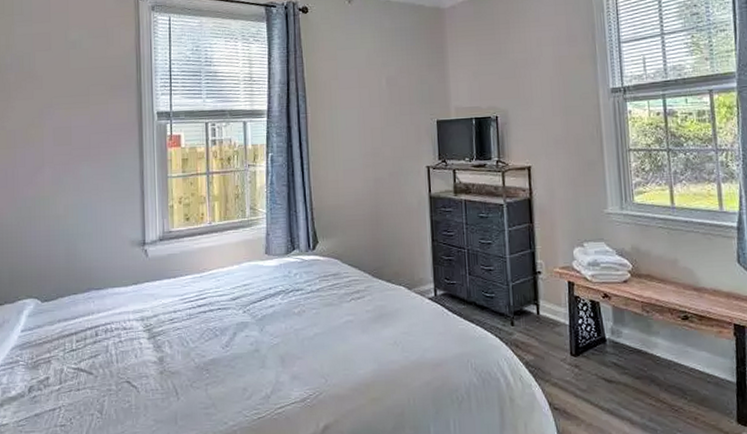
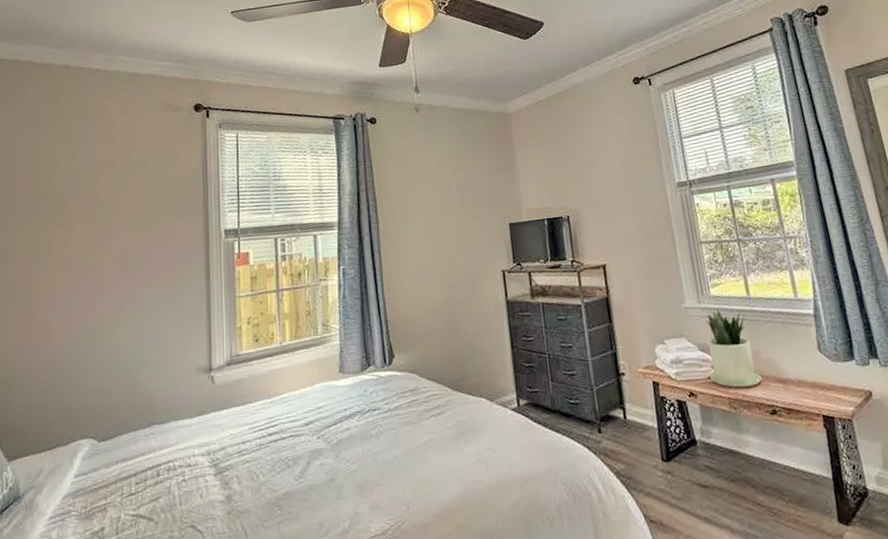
planter: none [625,217,677,293] -> present [706,309,762,388]

